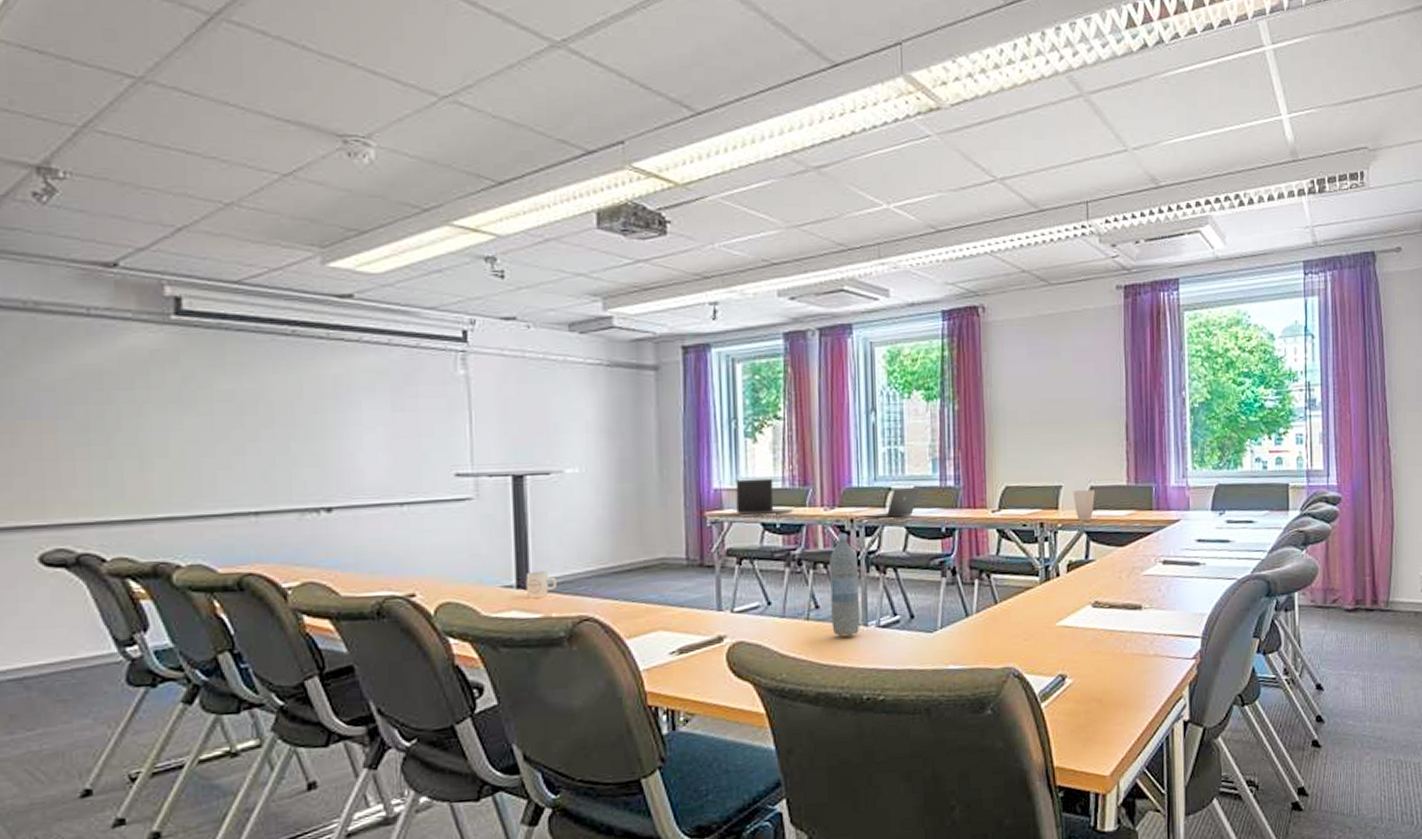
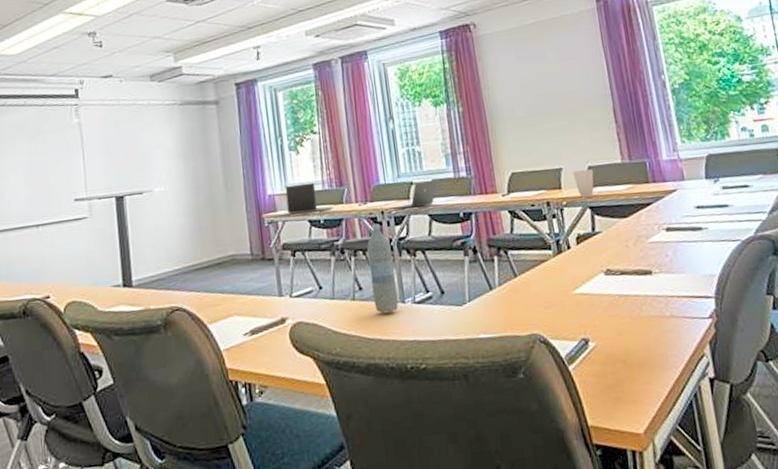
mug: present [525,571,556,599] -> none [129,271,153,295]

